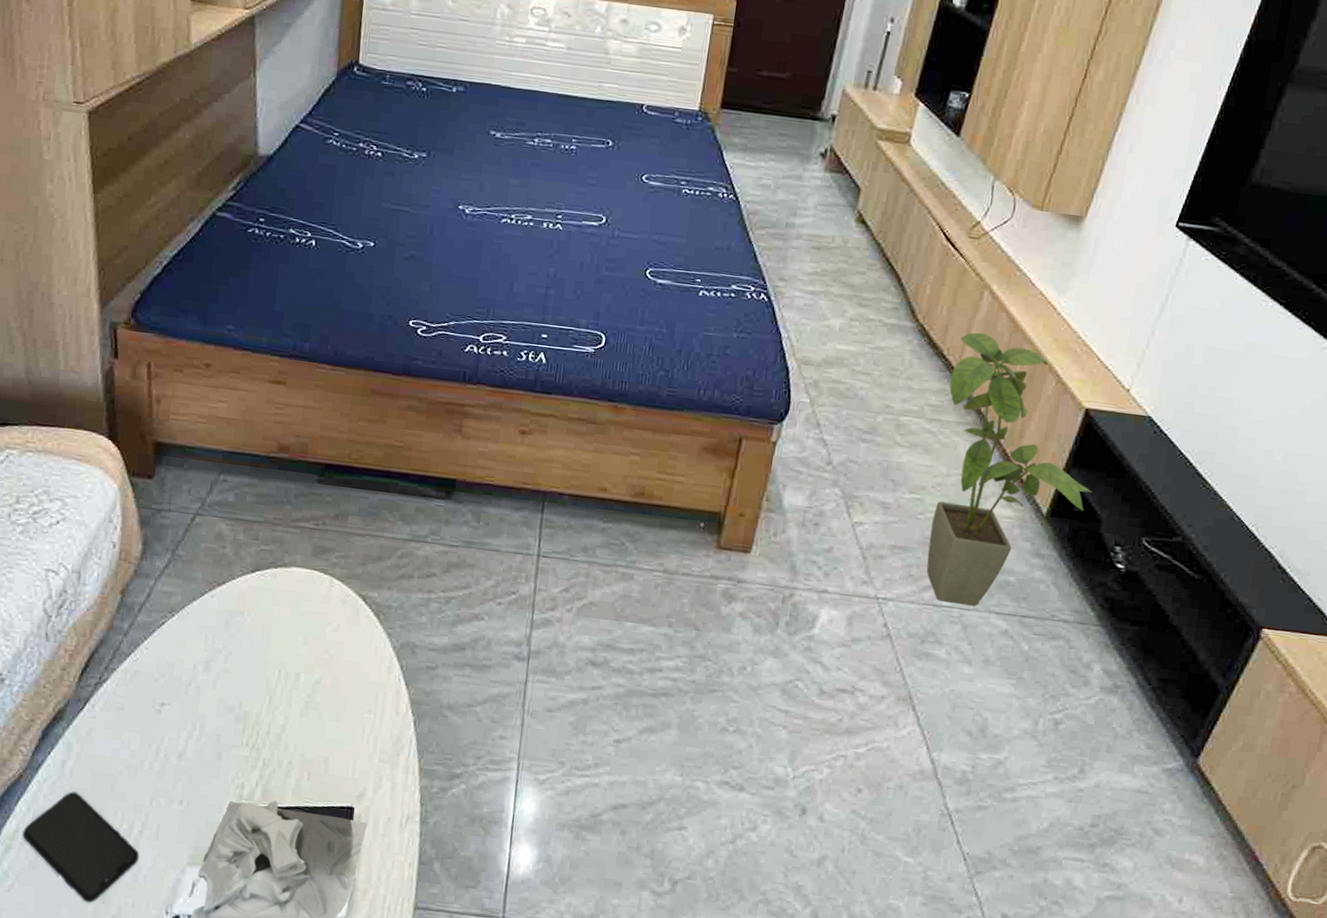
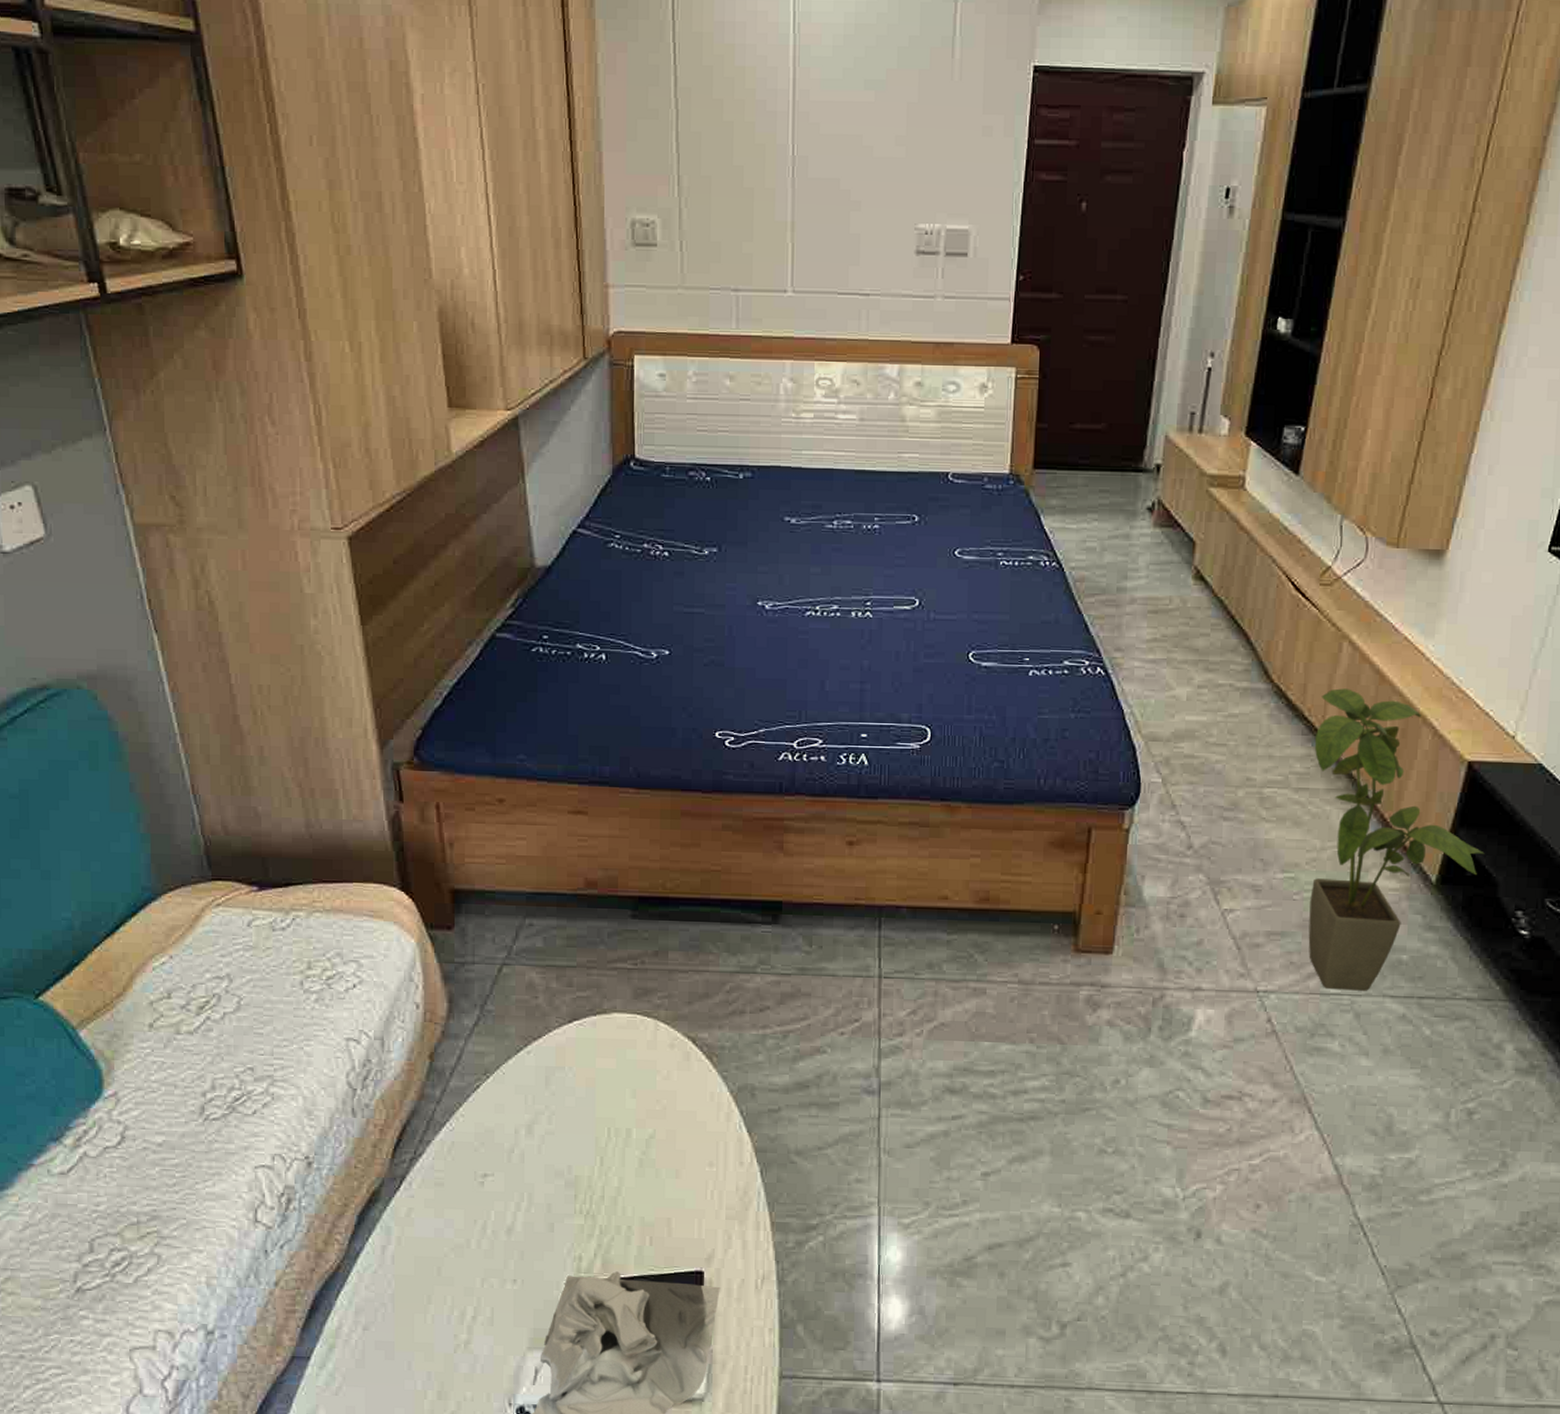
smartphone: present [22,791,140,903] -> none [345,1279,475,1401]

